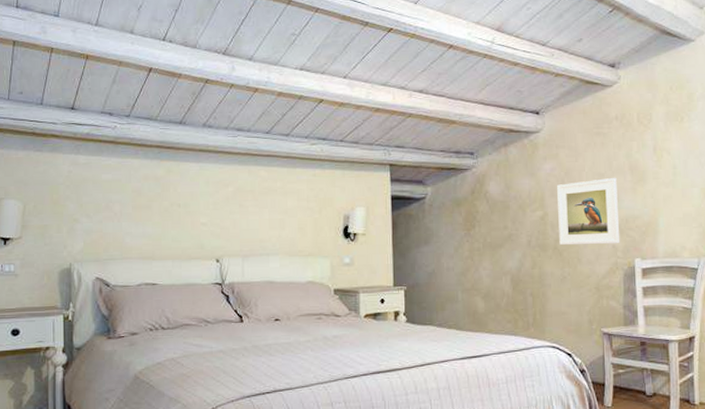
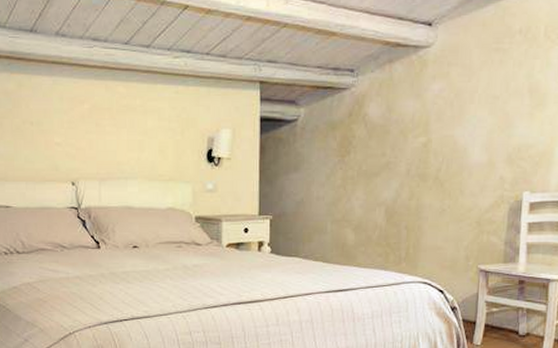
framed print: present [557,177,620,246] -> none [441,100,513,176]

